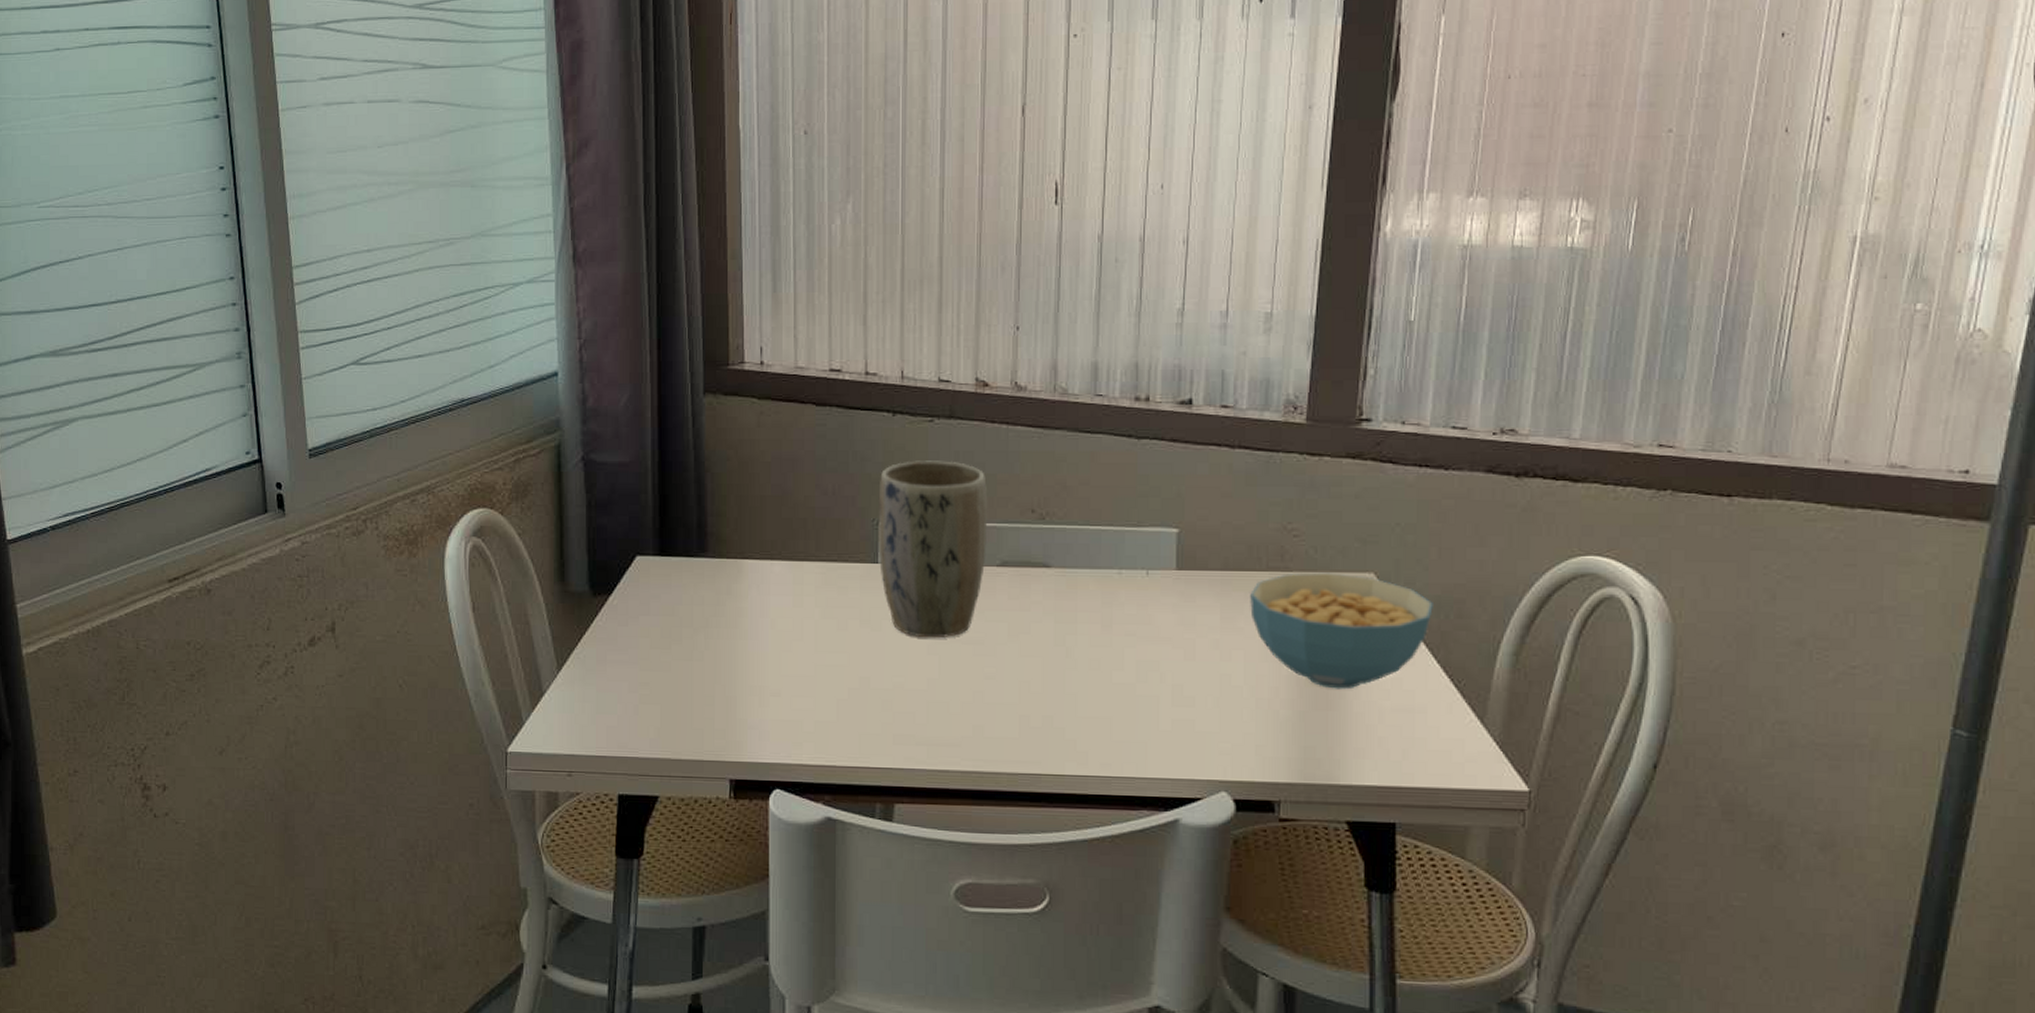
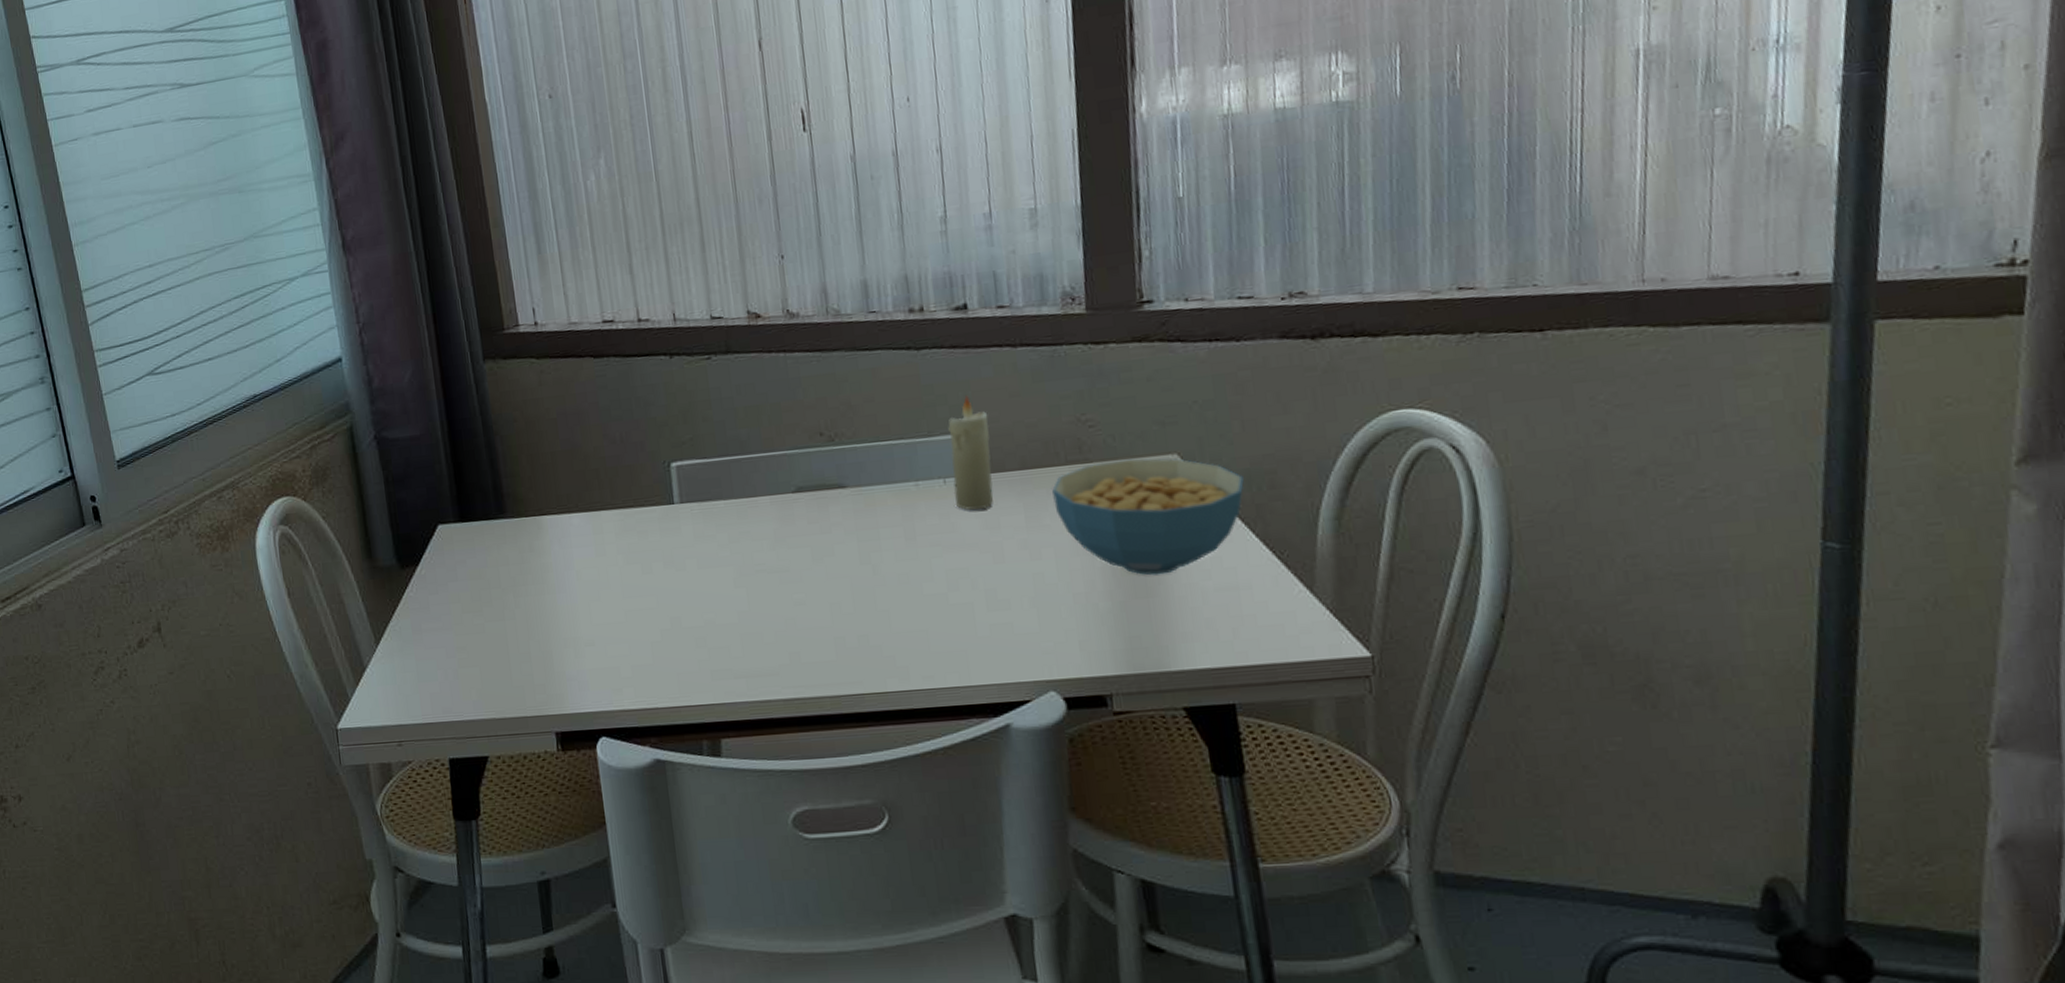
plant pot: present [878,460,988,639] -> none [665,395,781,572]
candle: none [1154,490,1198,605] -> present [948,395,994,511]

